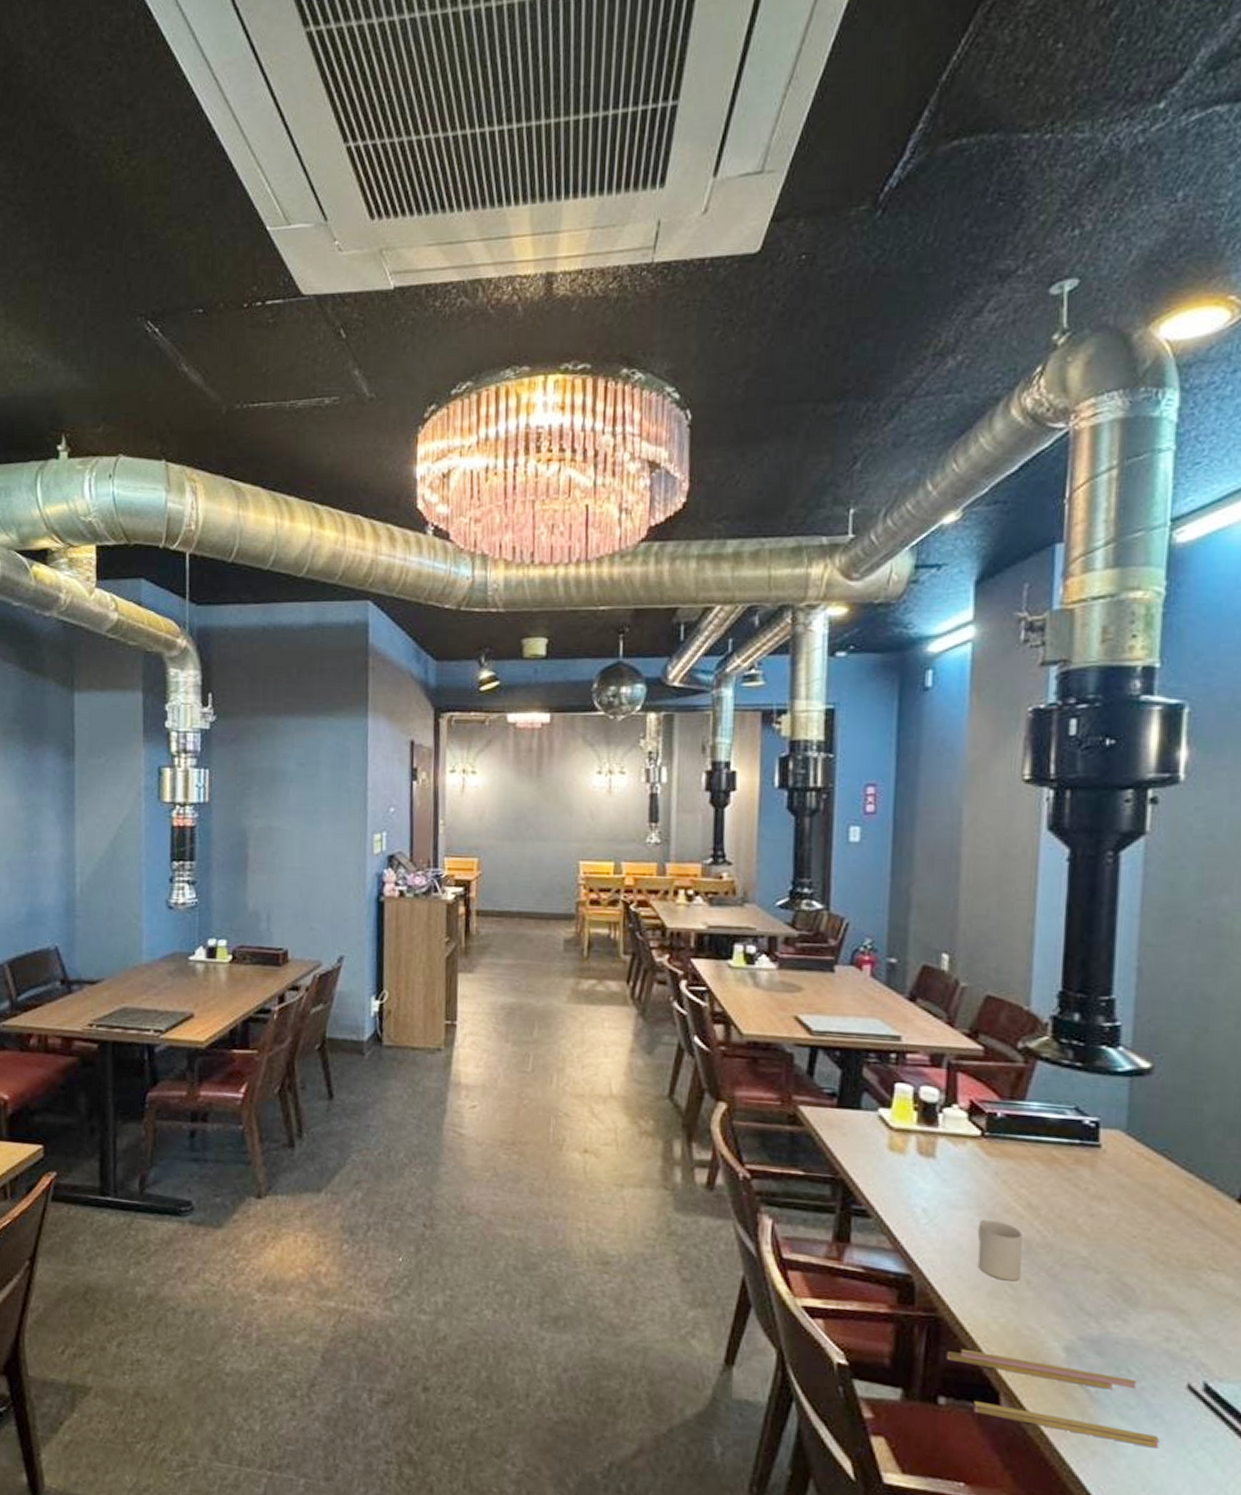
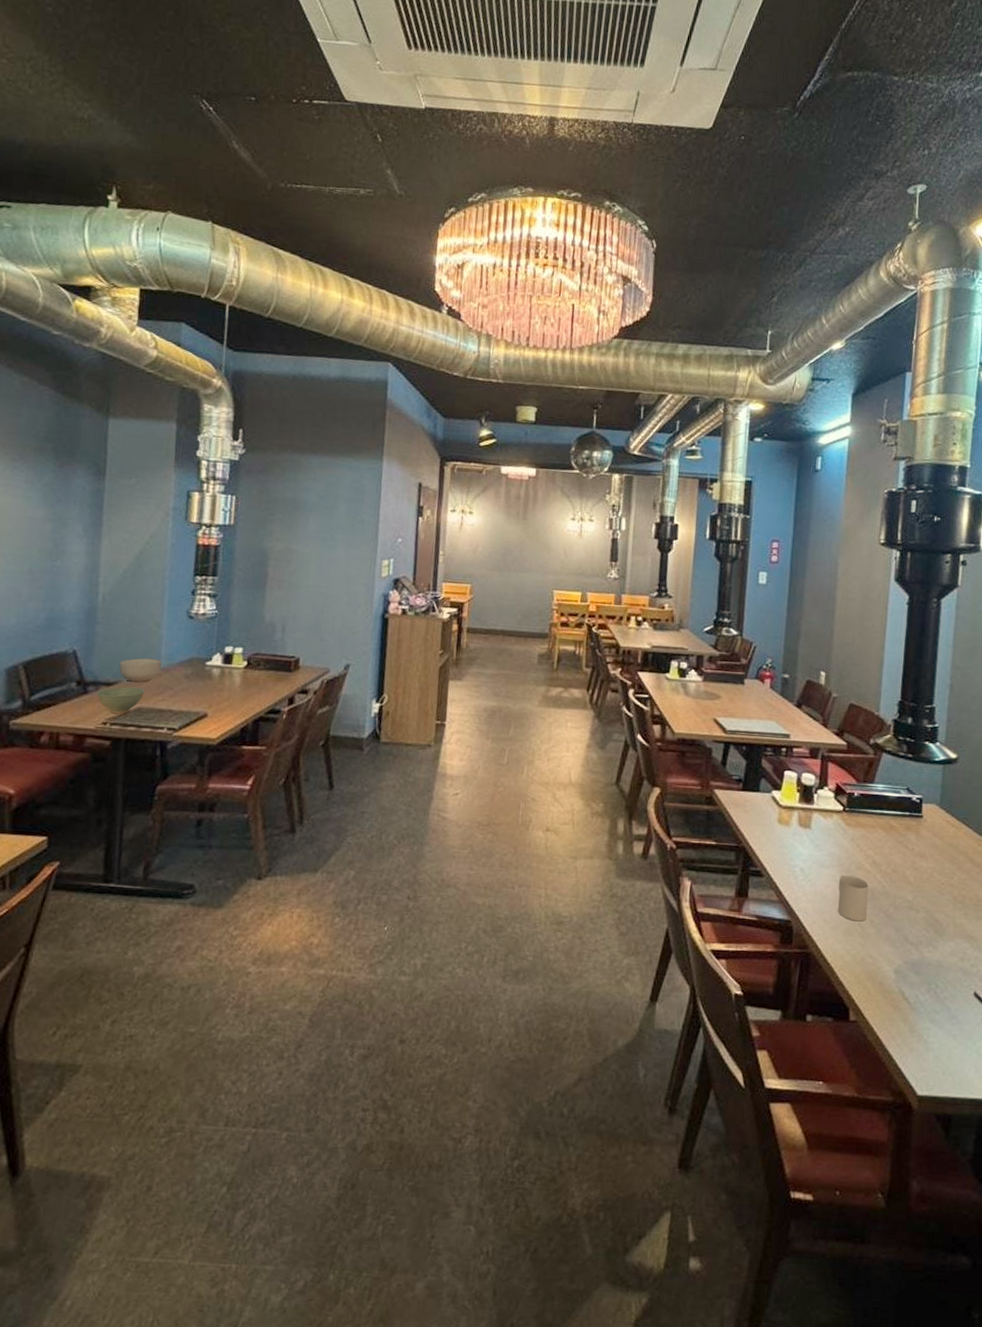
bowl: none [81,985,129,1015] -> present [96,686,146,715]
bowl: none [101,953,144,981] -> present [119,658,162,683]
chopsticks: present [946,1348,1160,1449] -> none [813,976,955,1042]

